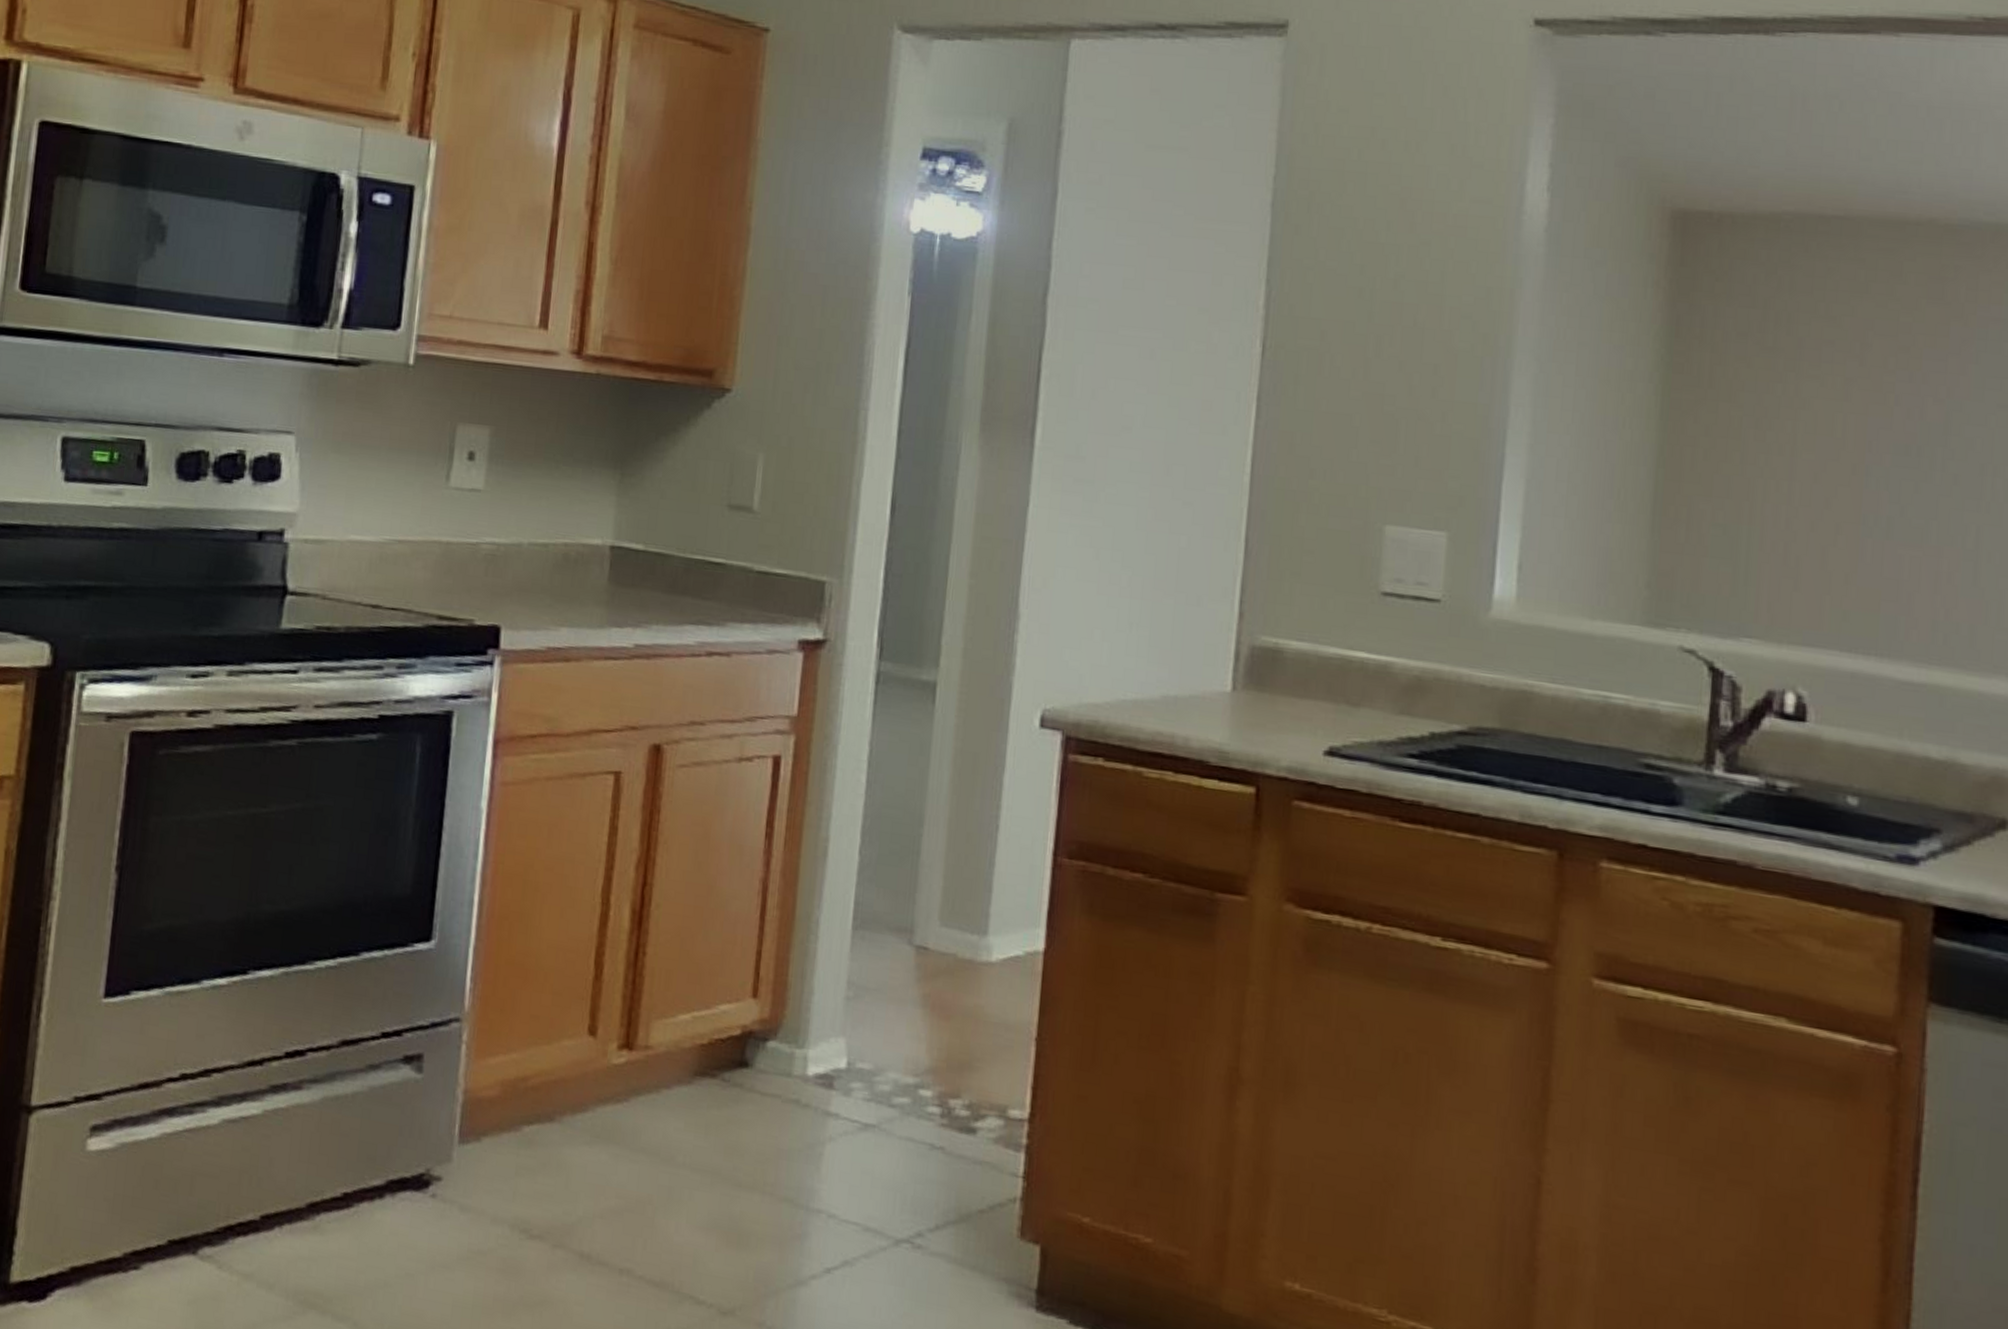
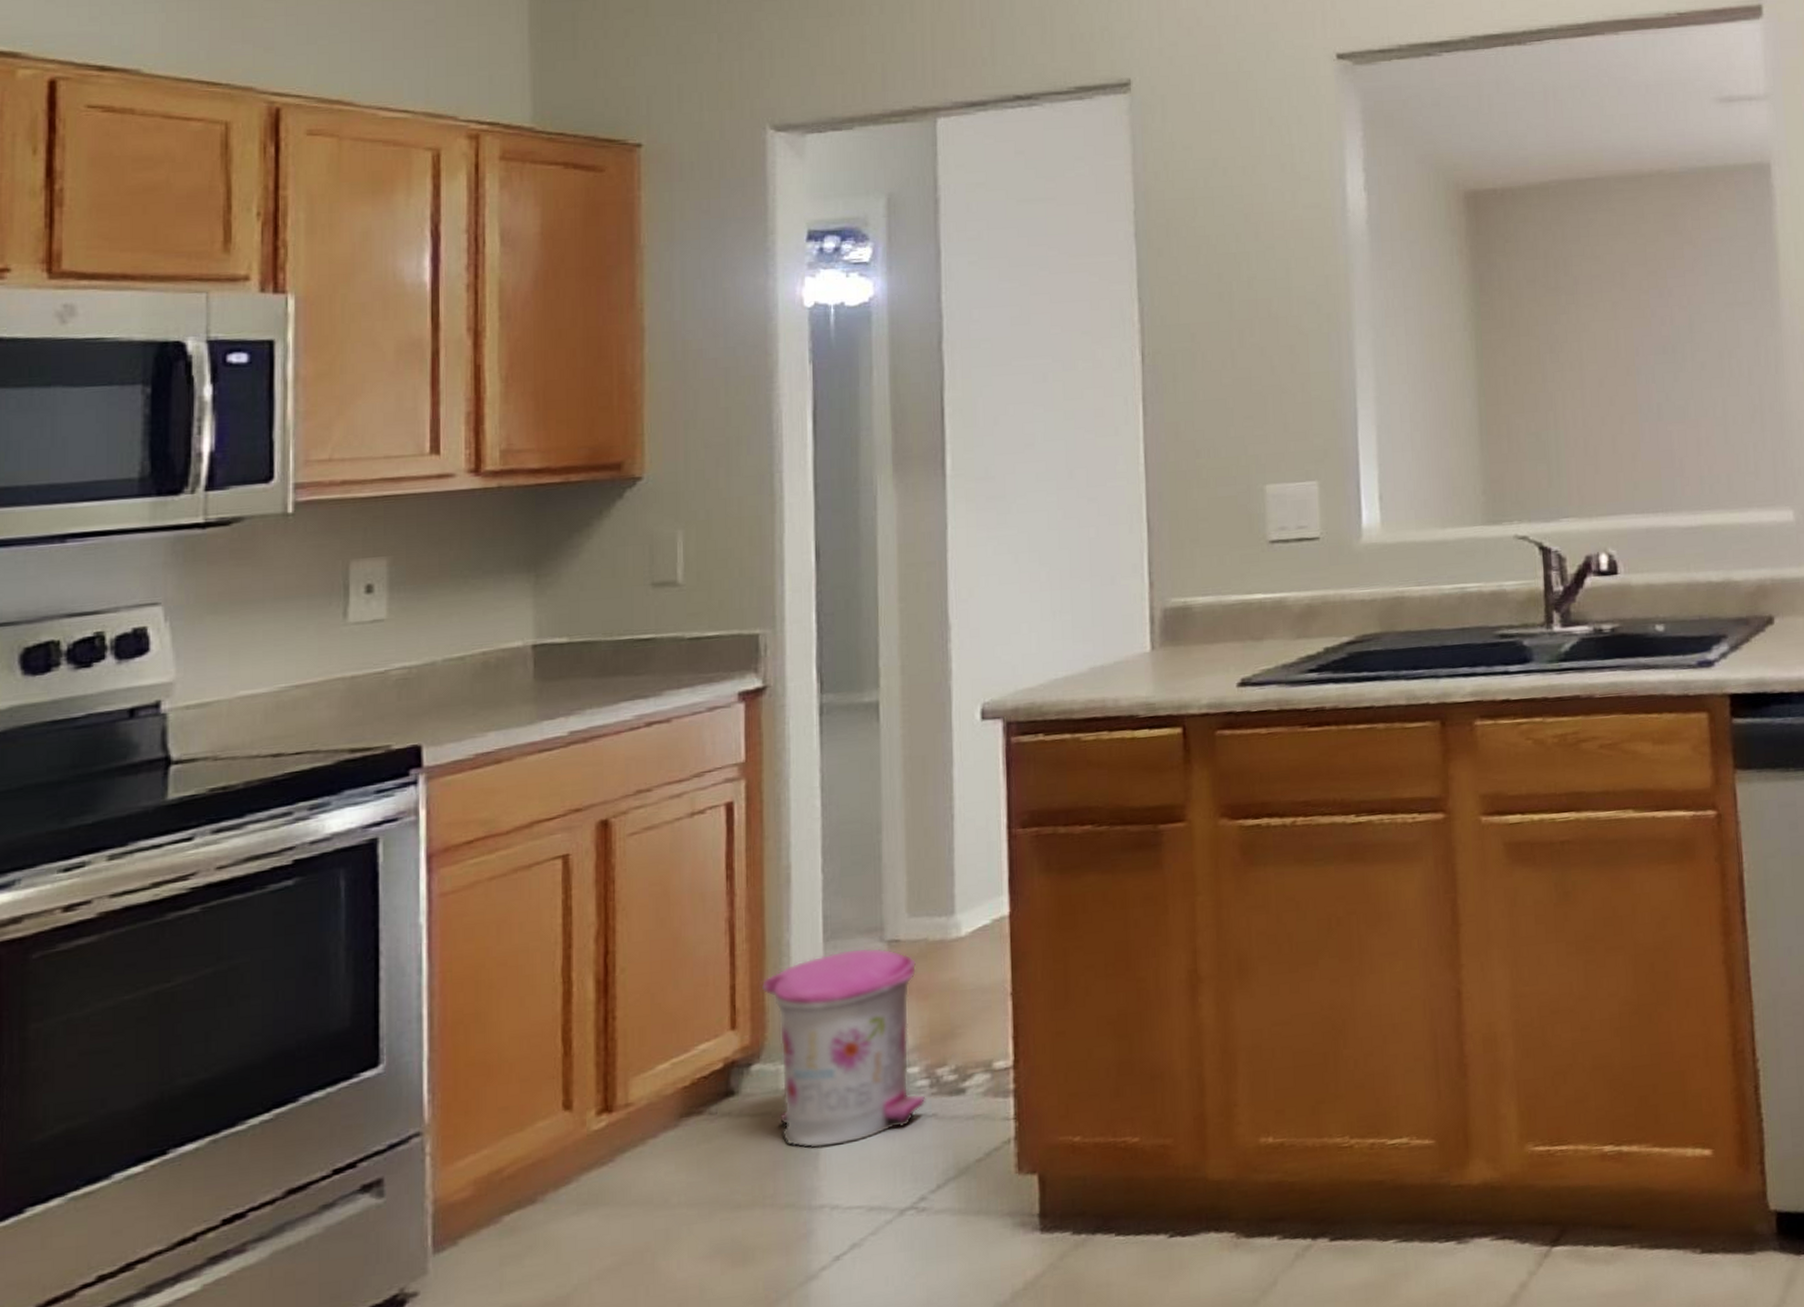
trash can: none [786,943,943,1154] -> present [761,947,926,1149]

